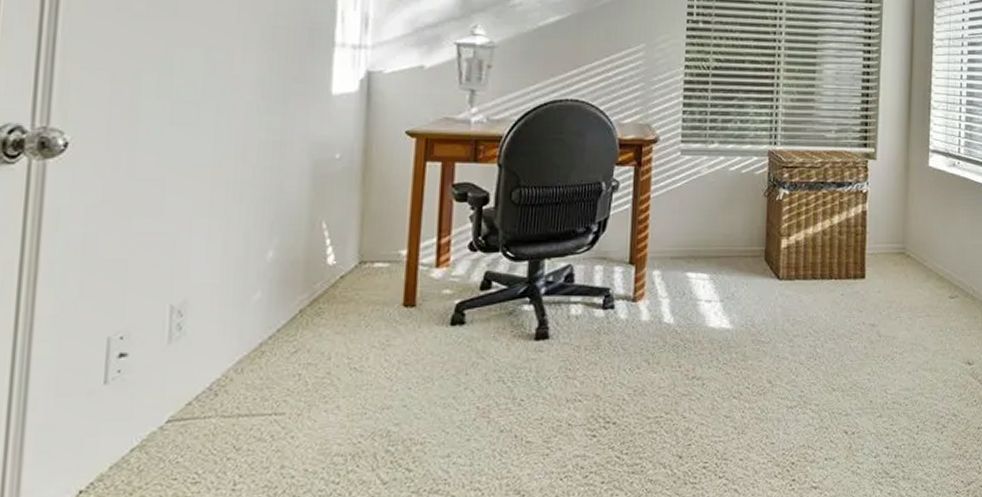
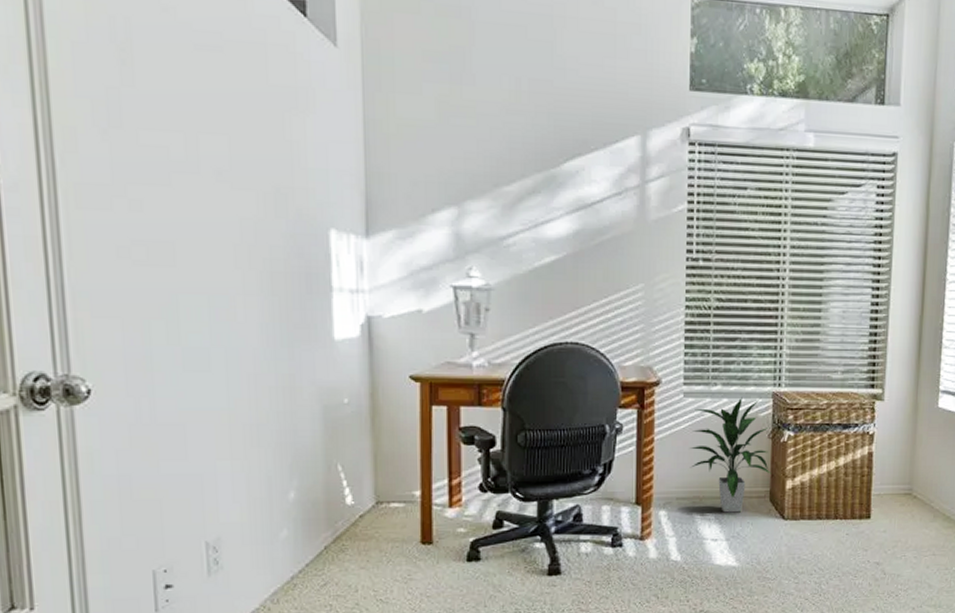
indoor plant: none [685,155,767,273] -> present [689,397,772,513]

